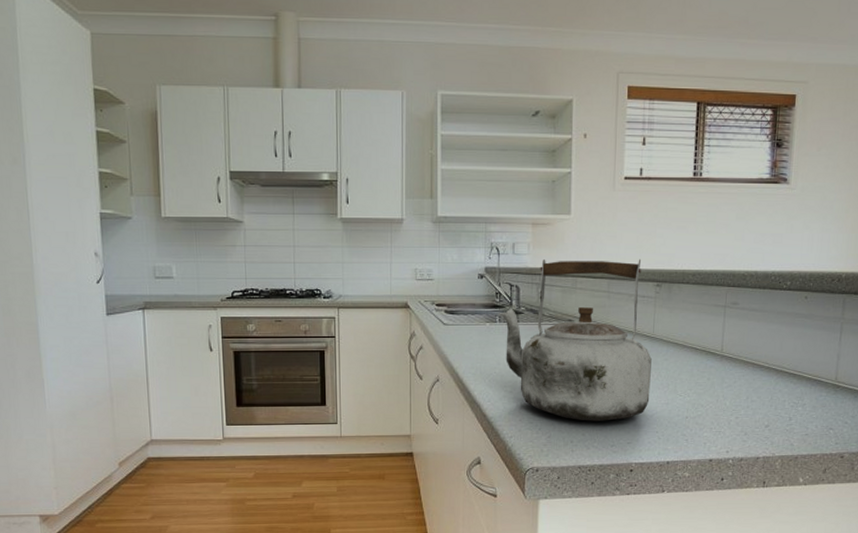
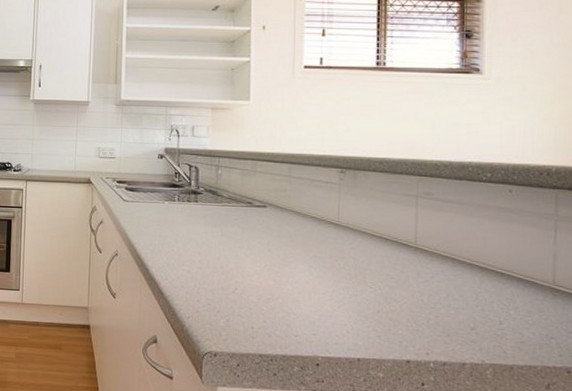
kettle: present [498,258,652,421] -> none [176,143,337,309]

